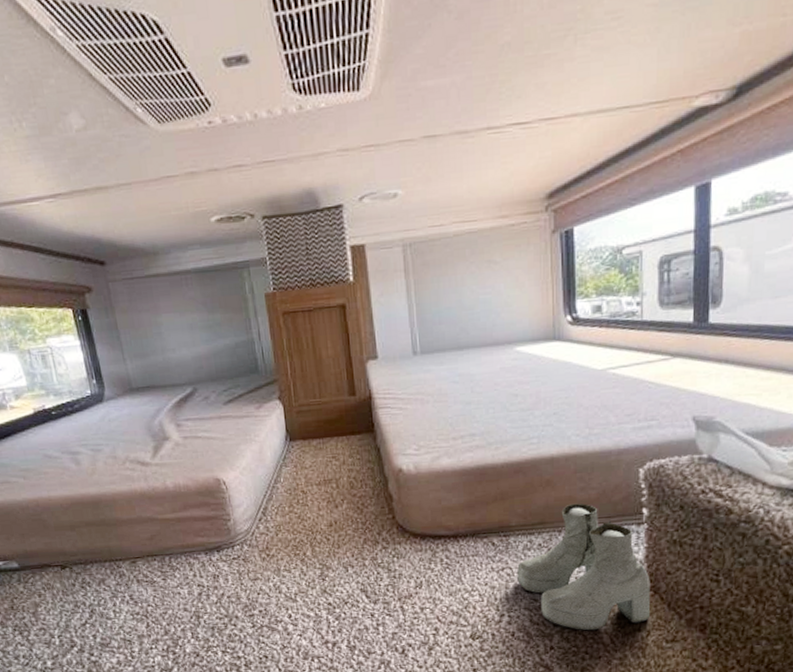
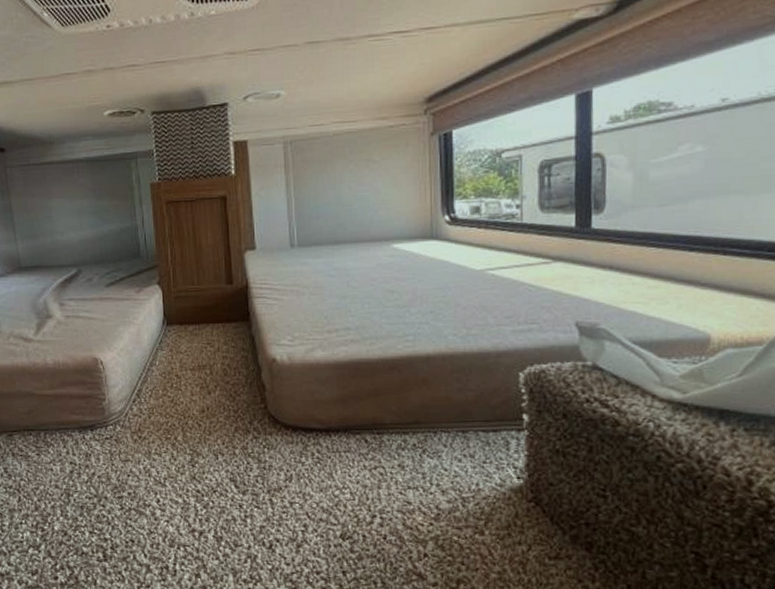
boots: present [517,503,650,631] -> none [390,404,531,540]

